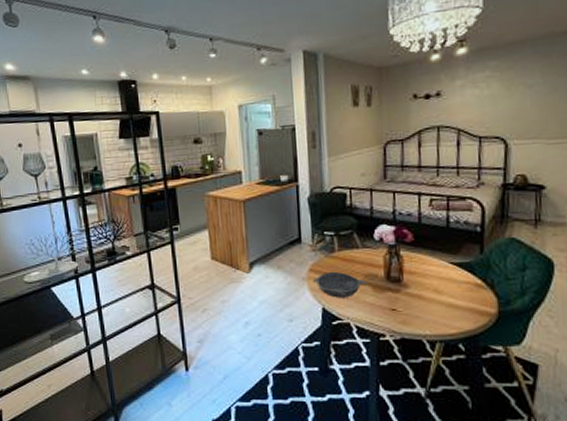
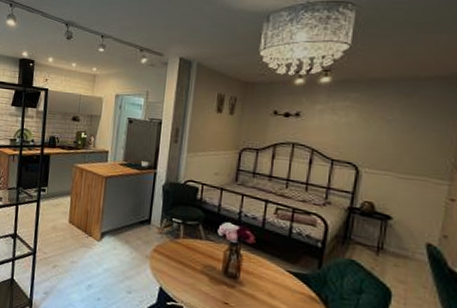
bowl: present [313,271,367,298] -> none [155,255,205,283]

